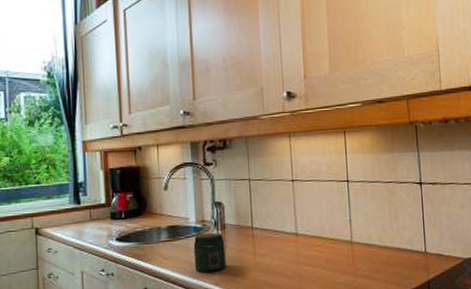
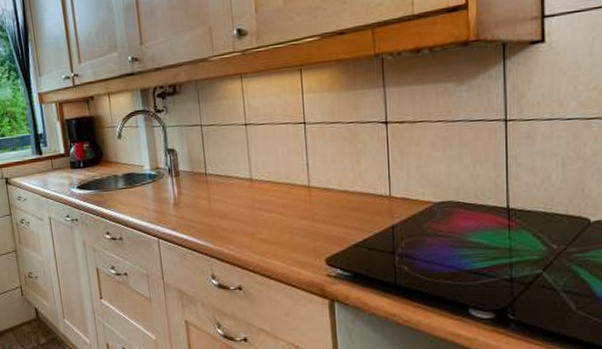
jar: present [193,233,226,272] -> none [149,179,182,218]

